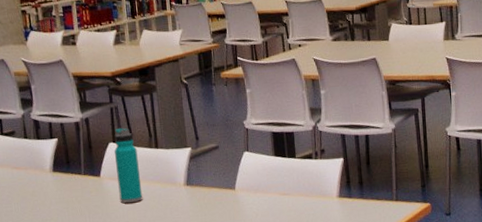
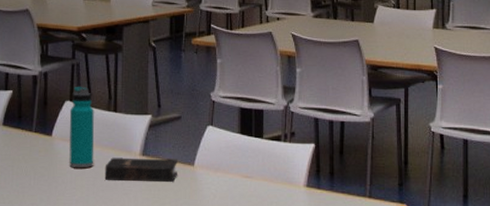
hardback book: none [153,185,221,212] -> present [104,157,177,183]

